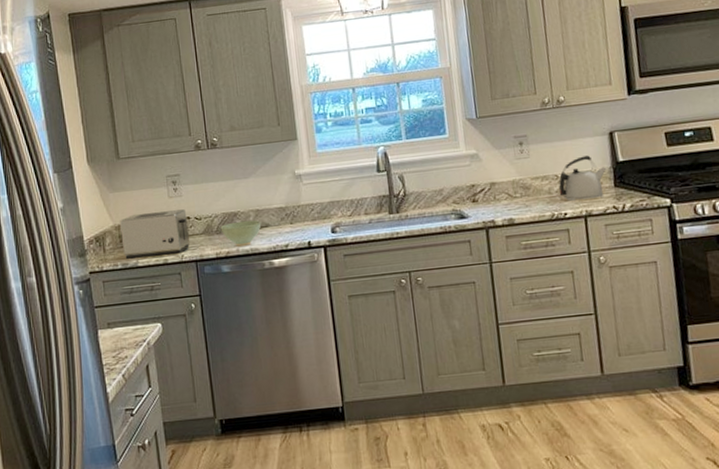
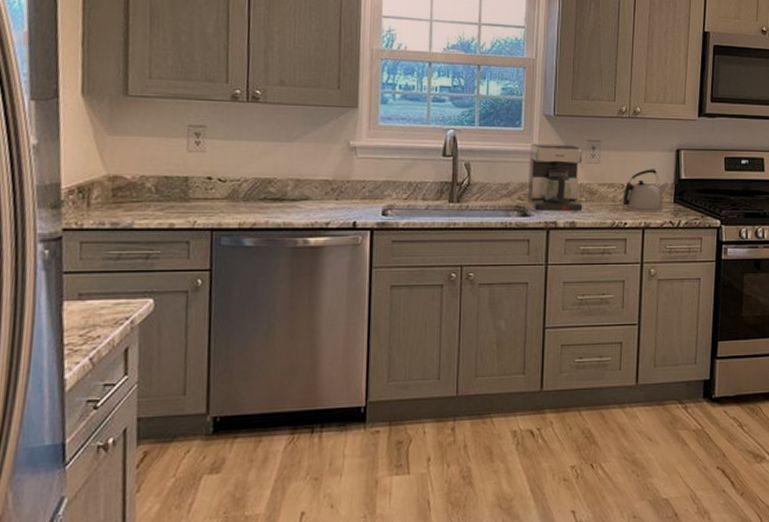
toaster: present [120,209,191,260] -> none [114,165,208,220]
bowl: present [220,220,262,247] -> none [249,190,301,218]
coffee maker: none [457,143,519,212] -> present [527,143,583,212]

